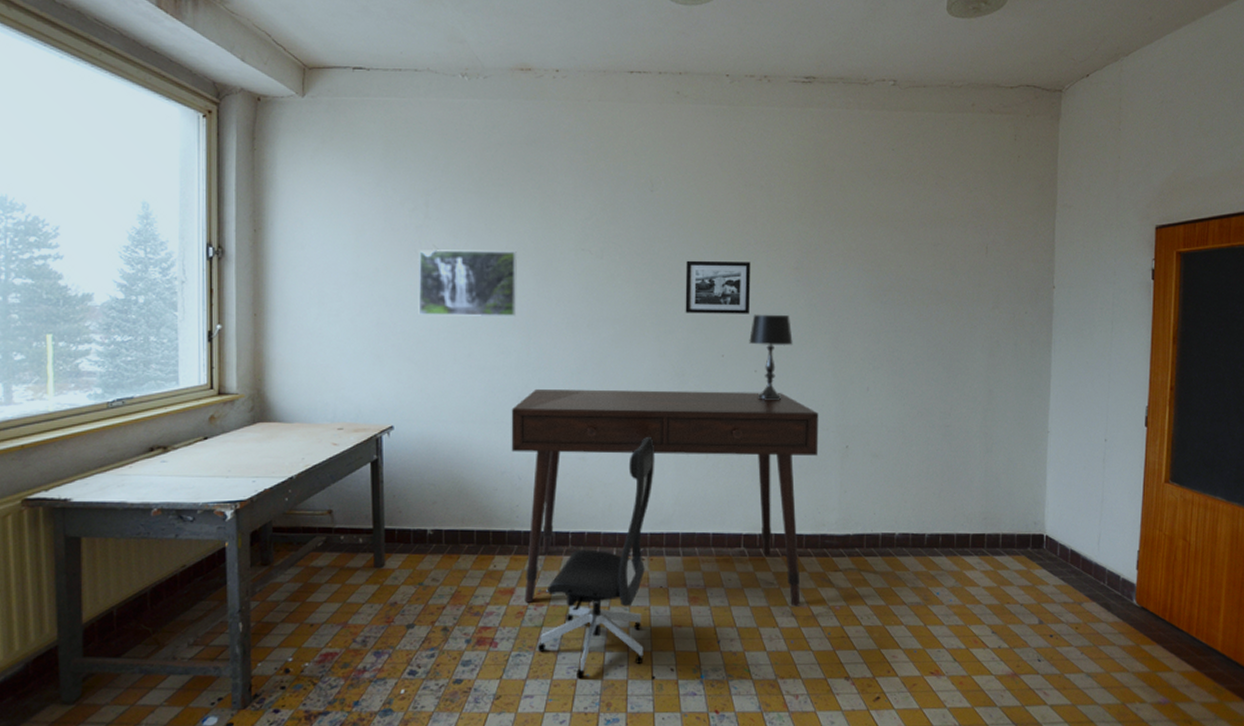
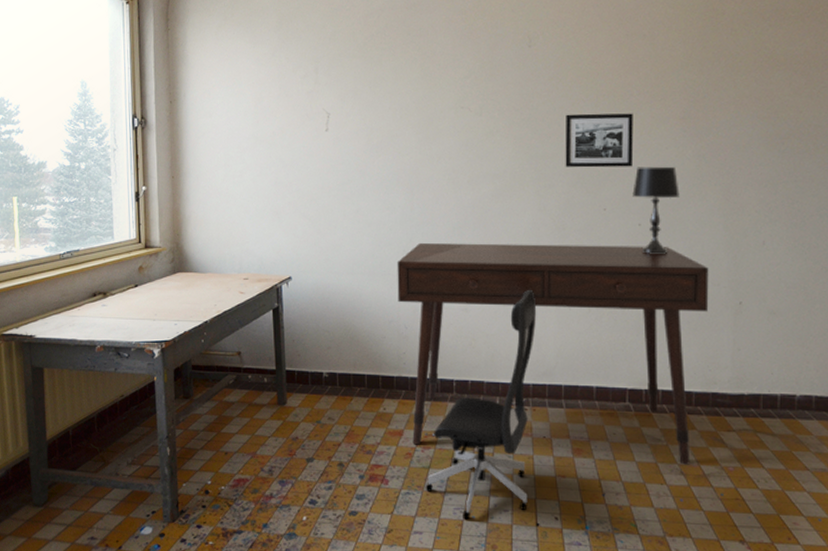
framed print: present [417,248,518,317] -> none [309,111,401,175]

